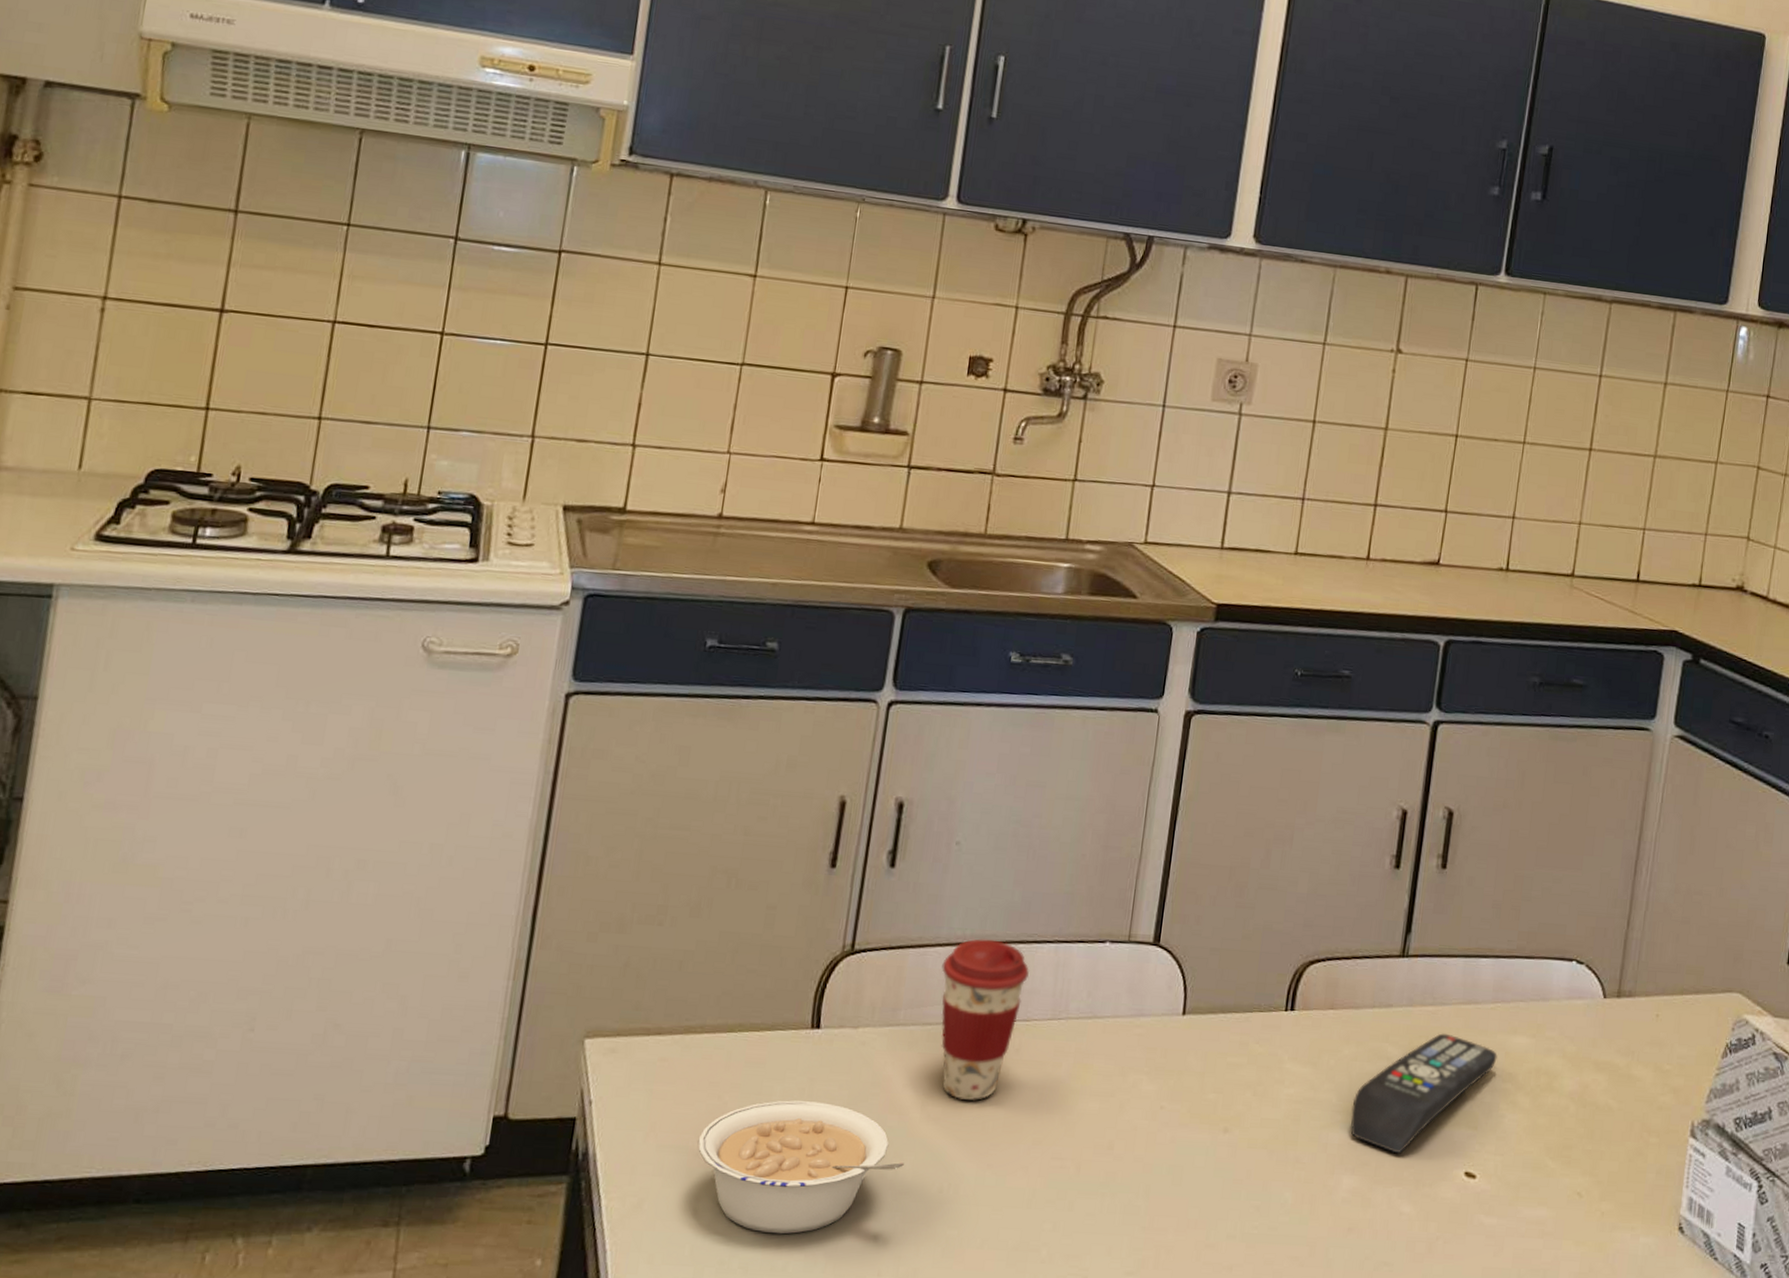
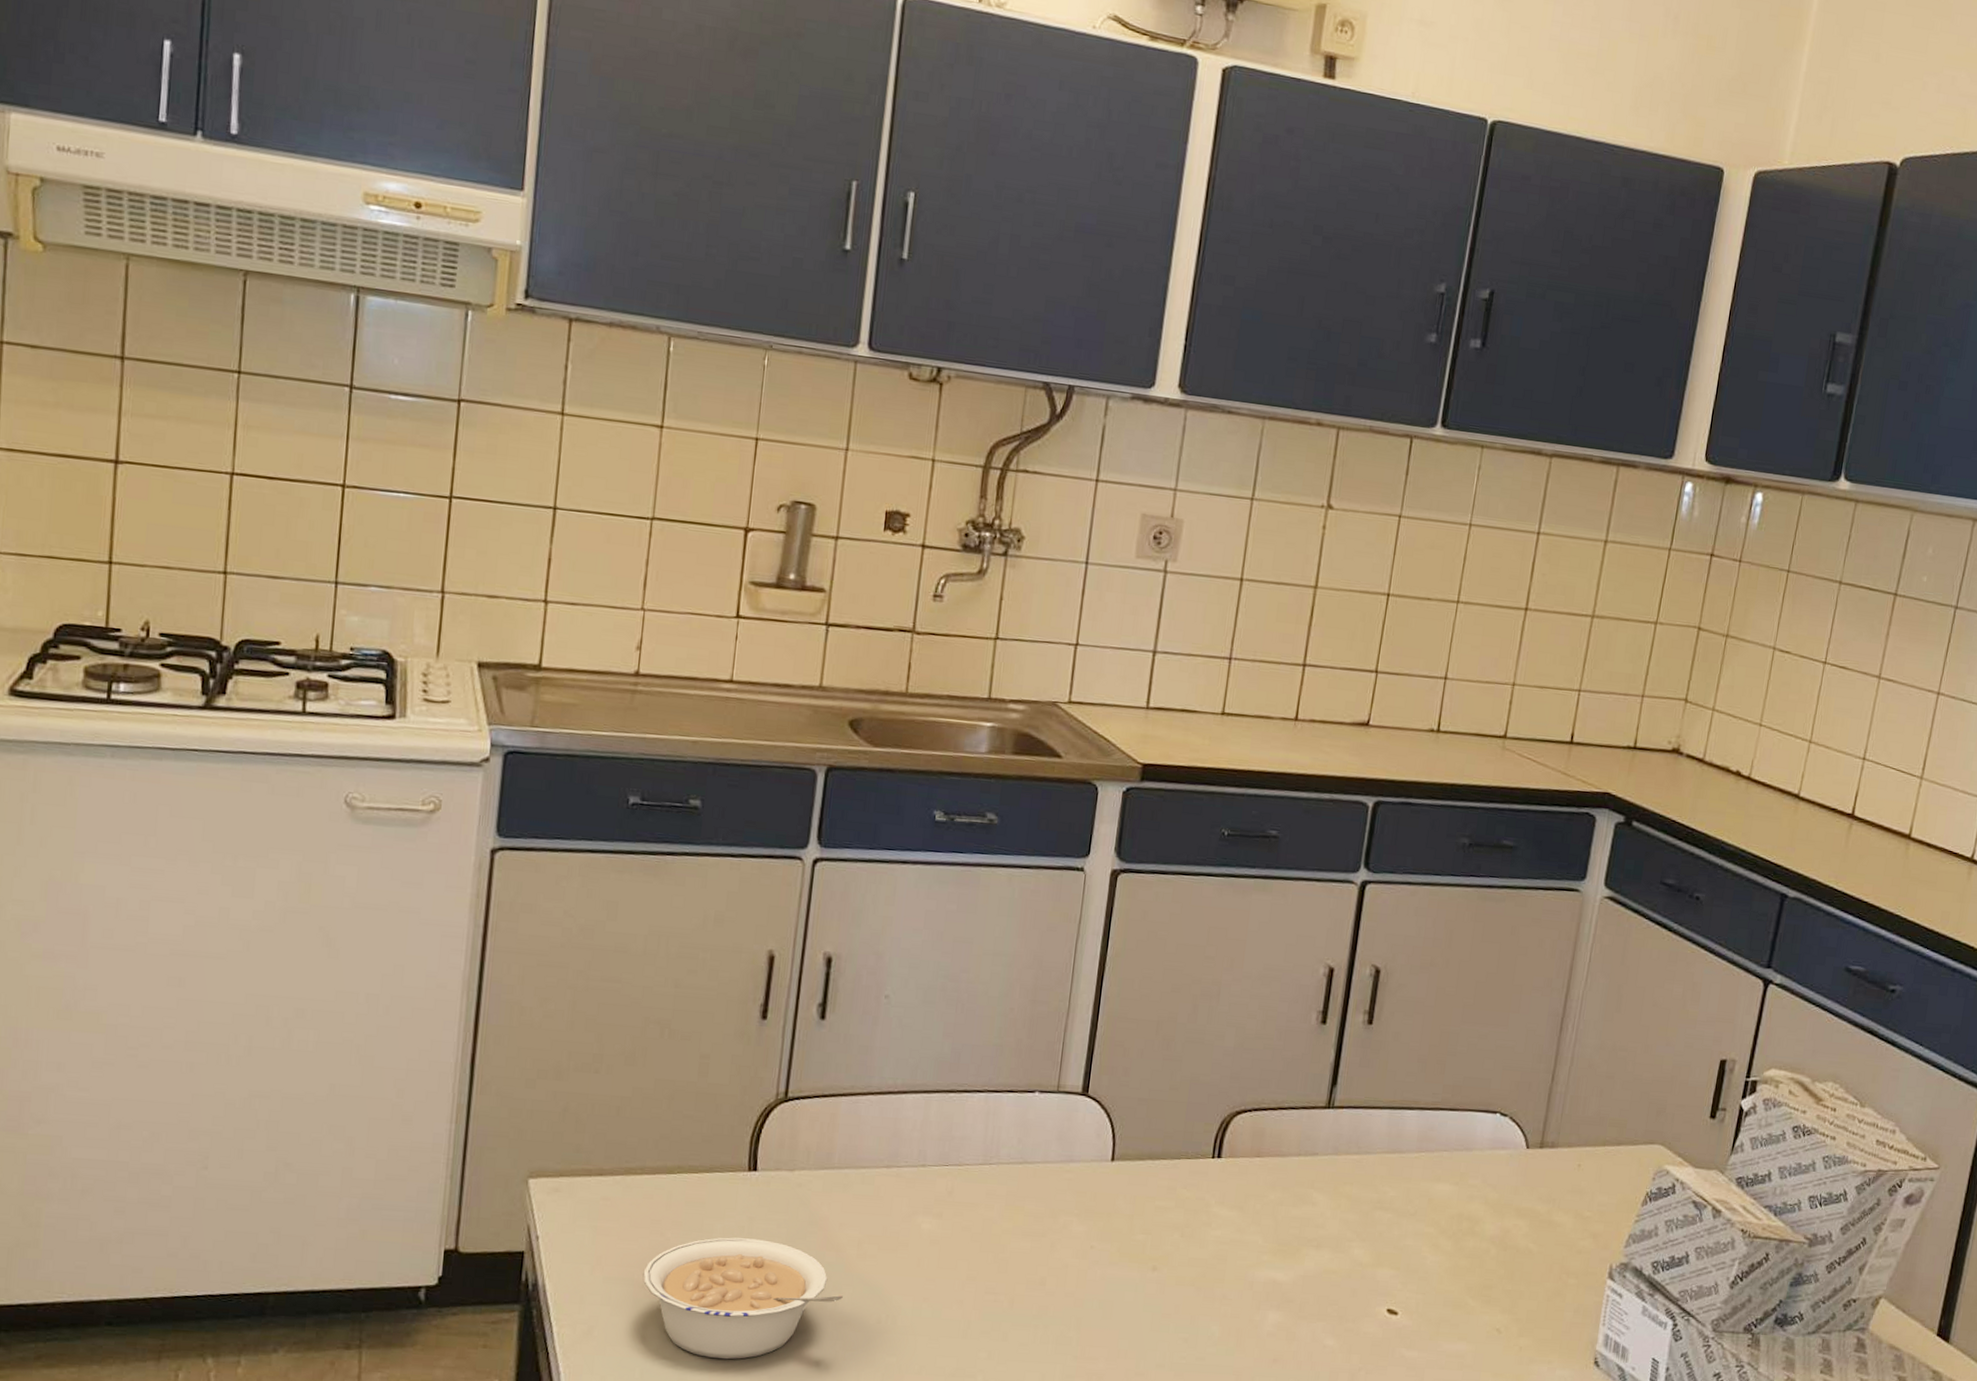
coffee cup: present [941,939,1029,1100] -> none [874,1088,960,1239]
remote control: present [1350,1033,1498,1154] -> none [1276,1180,1421,1292]

